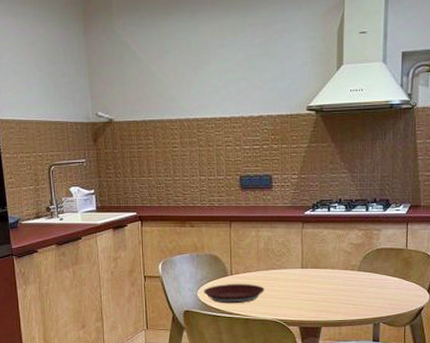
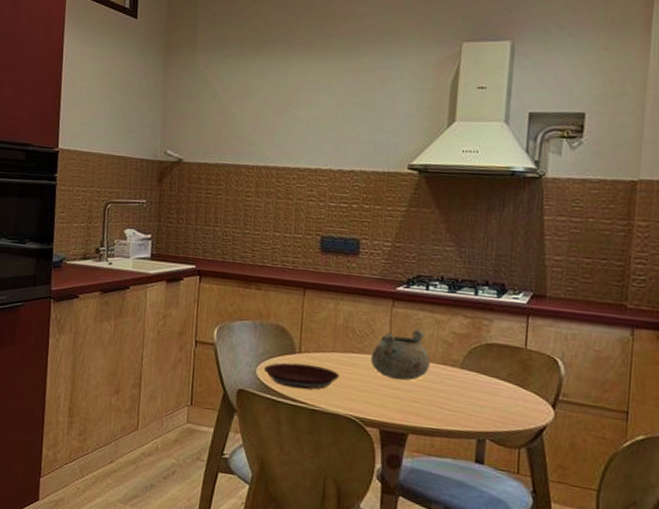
decorative bowl: none [289,244,335,287] -> present [371,329,431,381]

